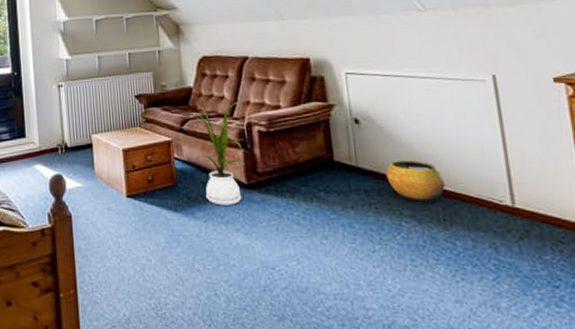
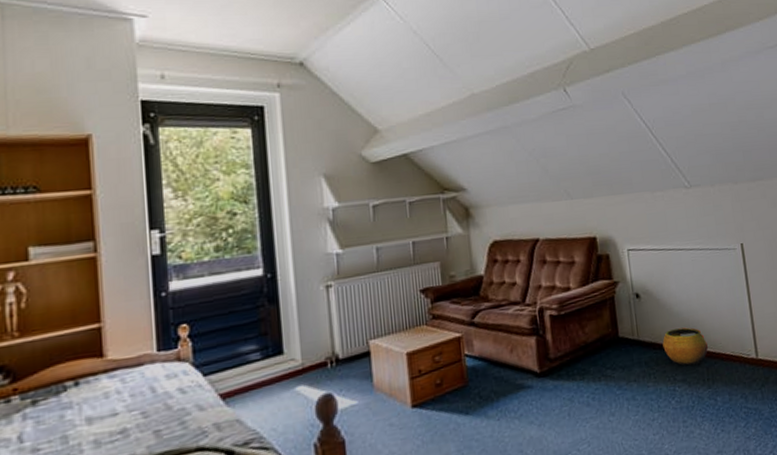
house plant: present [192,102,244,205] -> none [483,287,537,400]

